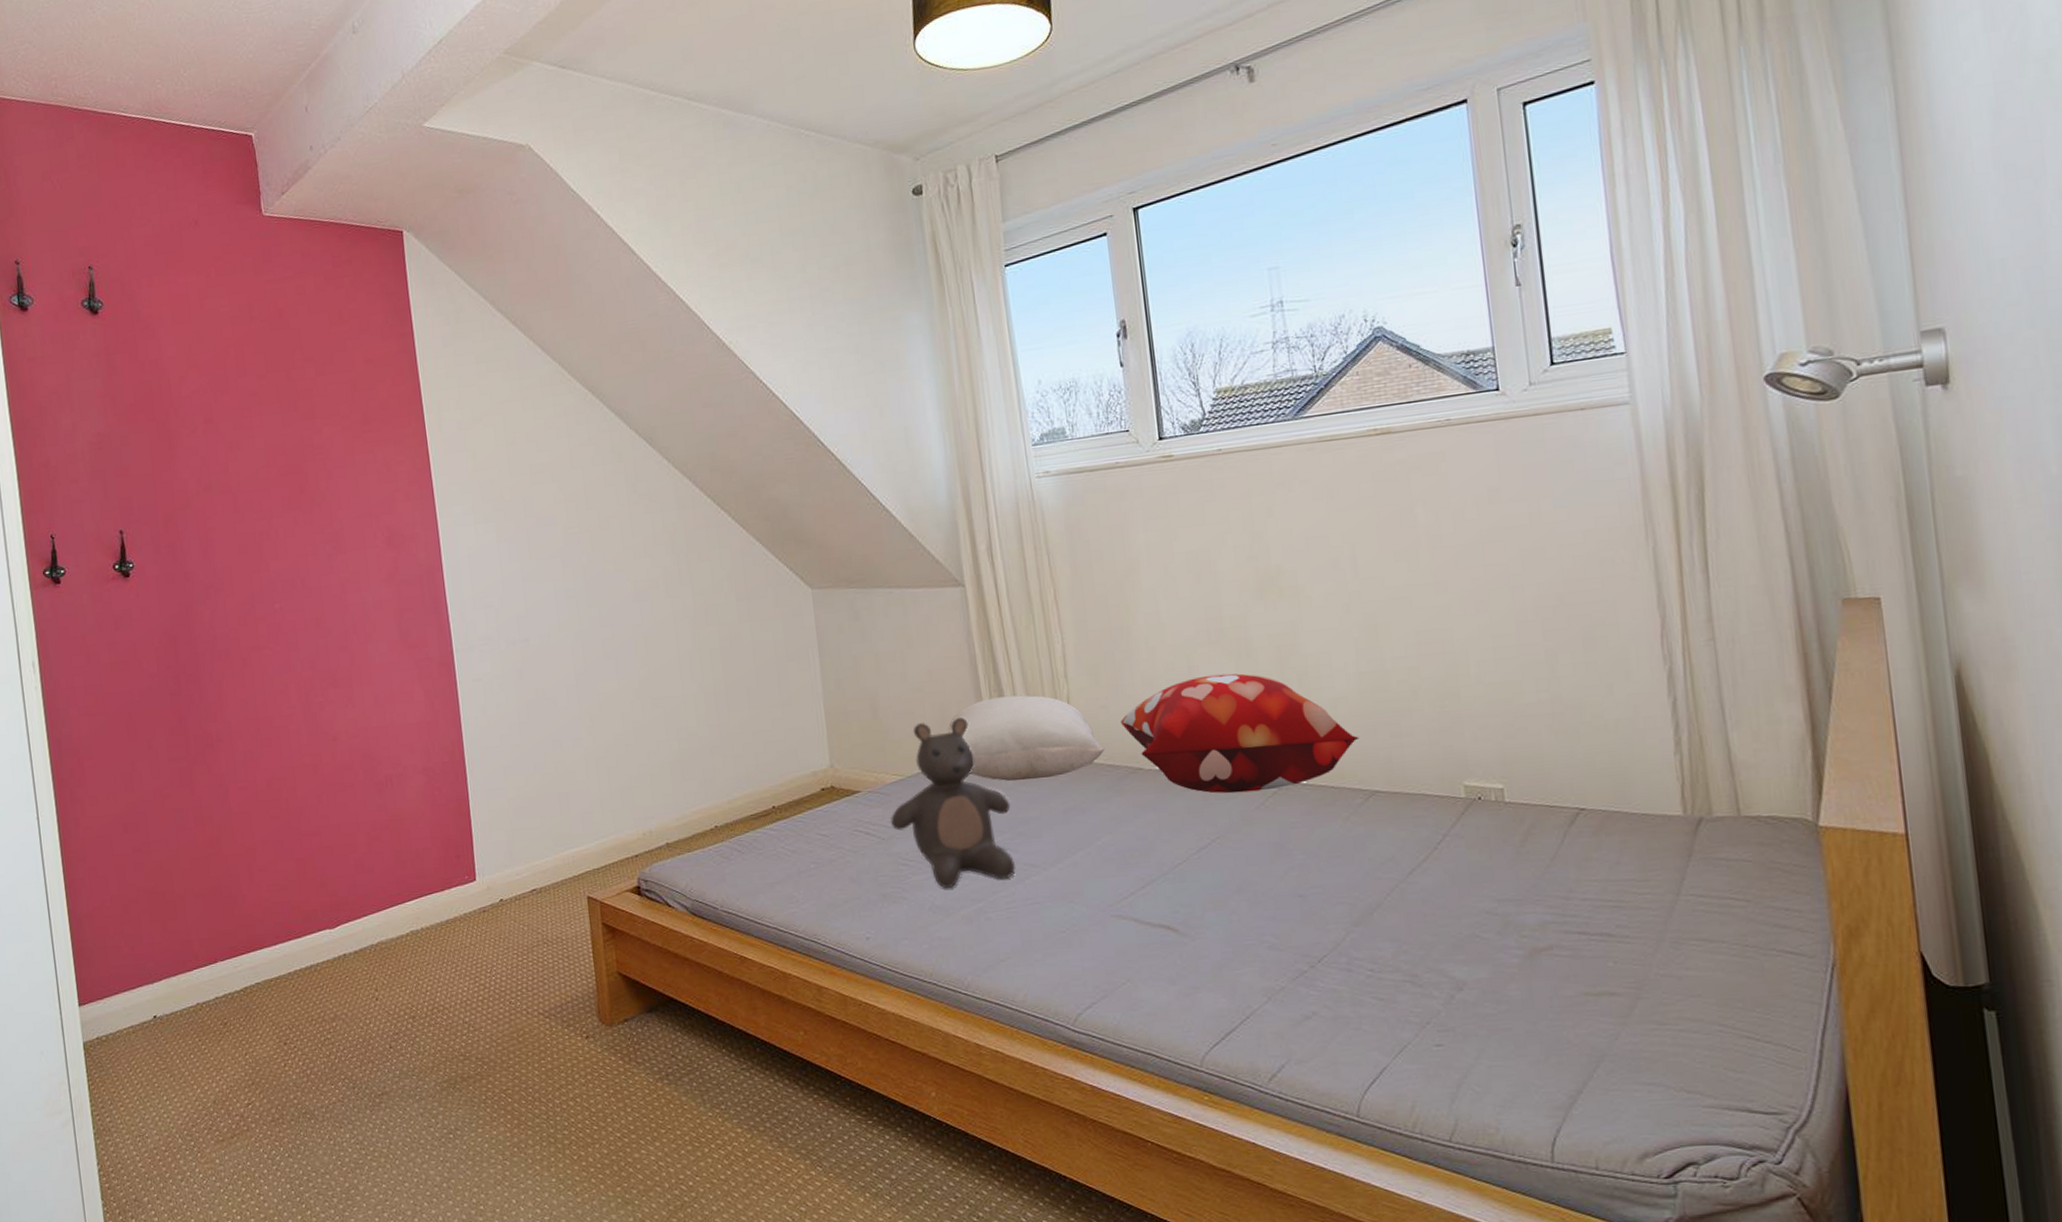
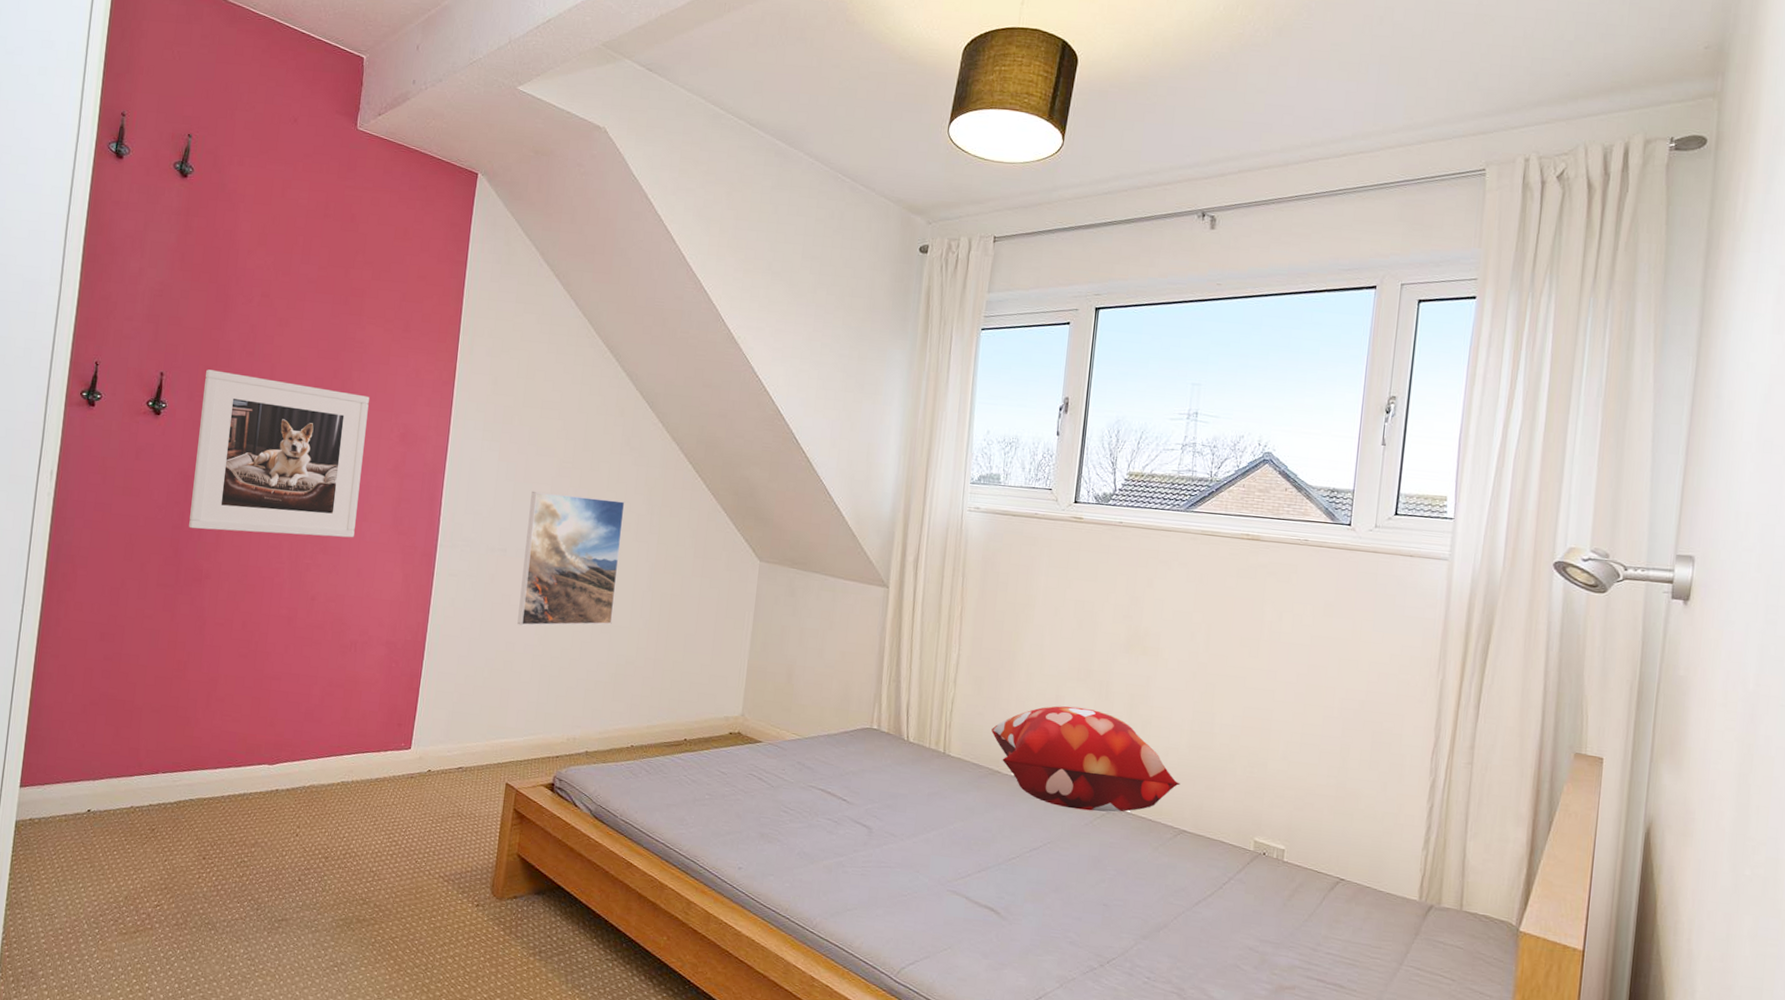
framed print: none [166,505,362,692] -> present [189,369,370,538]
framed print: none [541,556,663,720] -> present [517,491,625,626]
teddy bear: present [890,717,1015,889] -> none [781,695,885,841]
pillow: present [947,695,1105,782] -> none [847,686,974,764]

